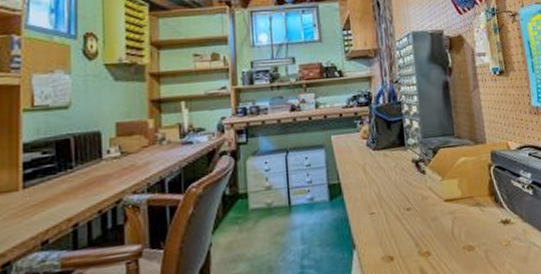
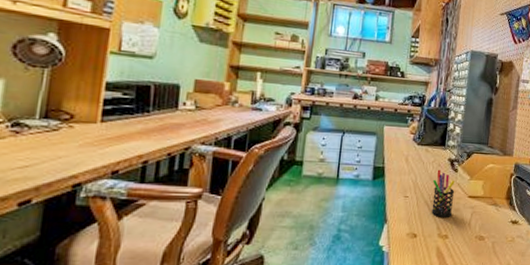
pen holder: none [398,174,430,232] -> present [431,169,455,218]

